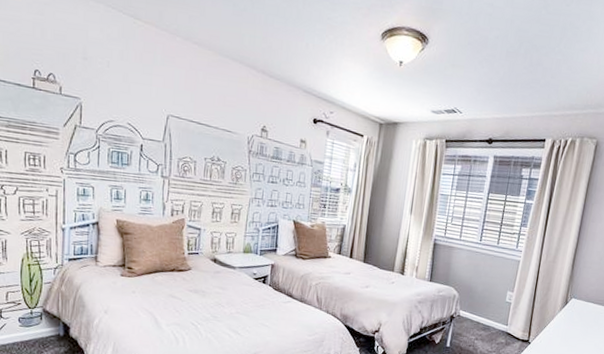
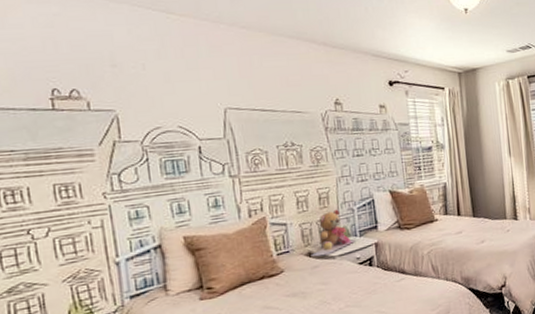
teddy bear: none [215,226,256,265] -> present [311,209,356,257]

